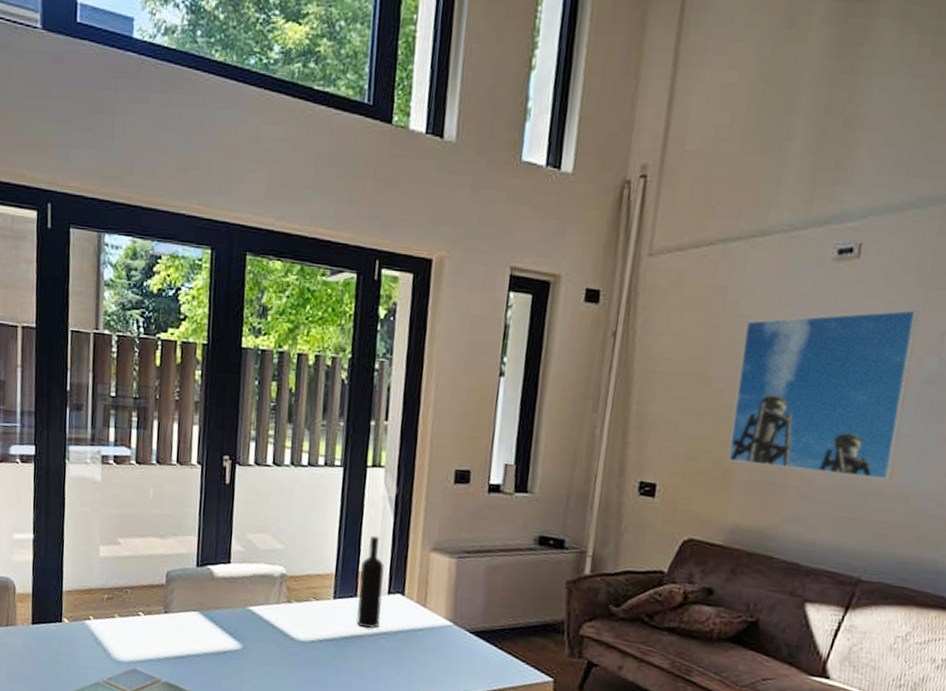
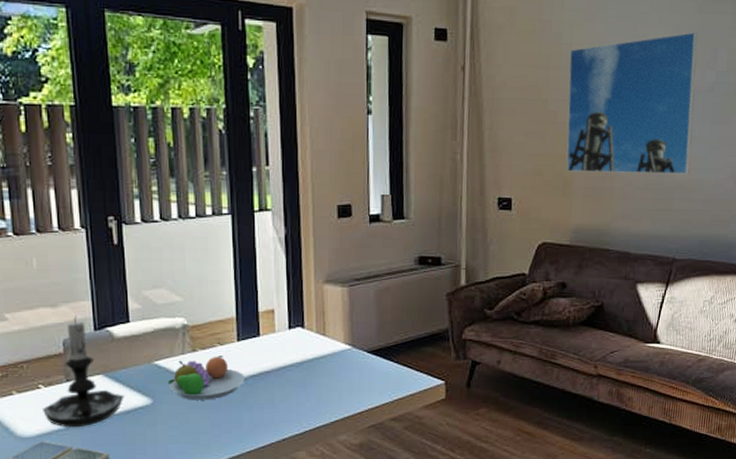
candle holder: none [139,548,216,661] -> present [43,315,124,428]
fruit bowl: none [259,609,337,656] -> present [168,356,245,401]
wine bottle: present [356,535,384,629] -> none [259,276,285,364]

